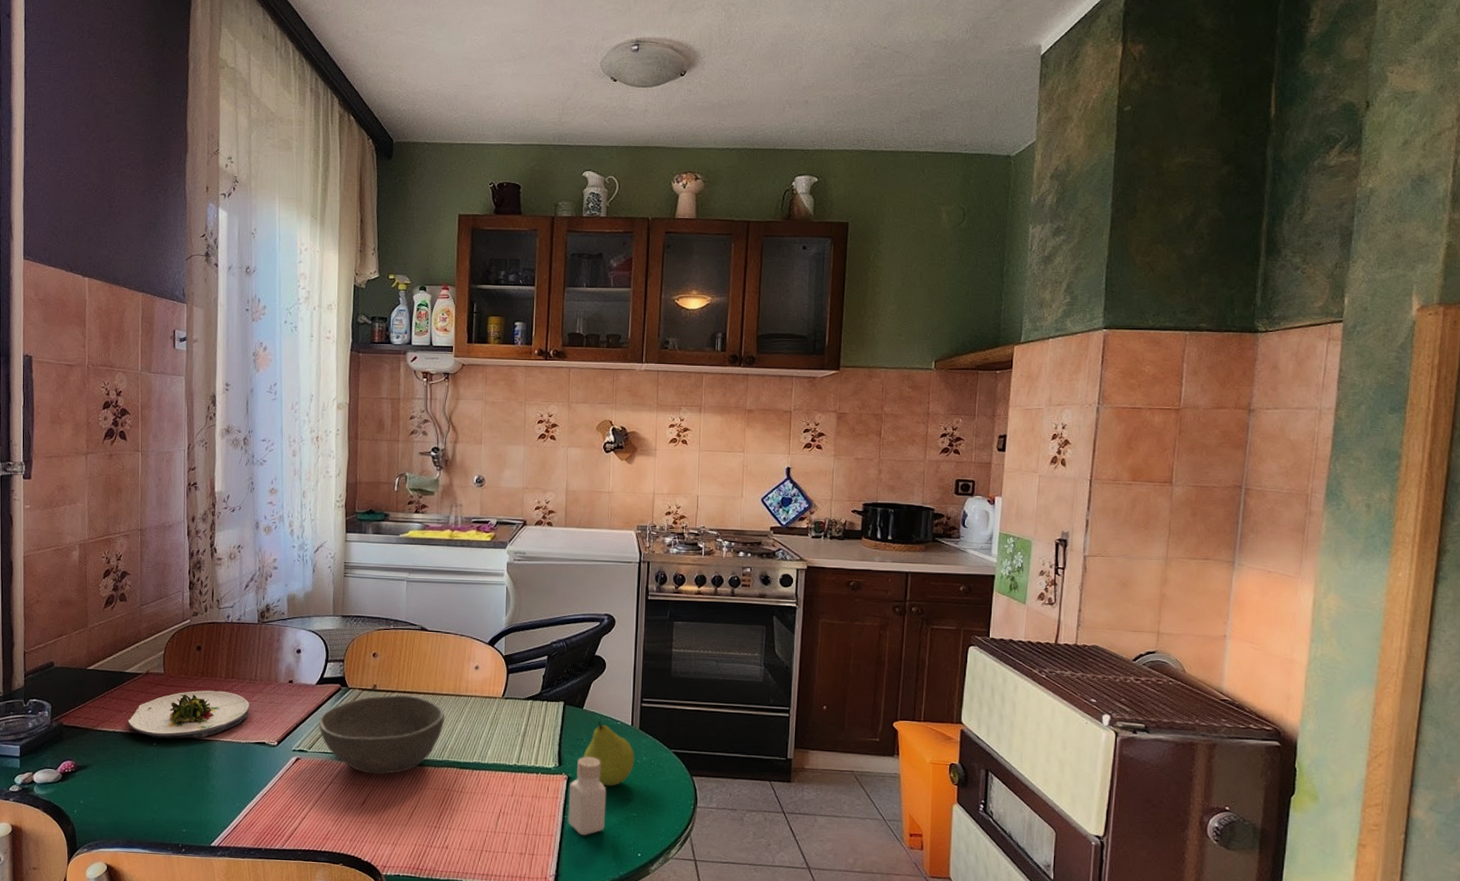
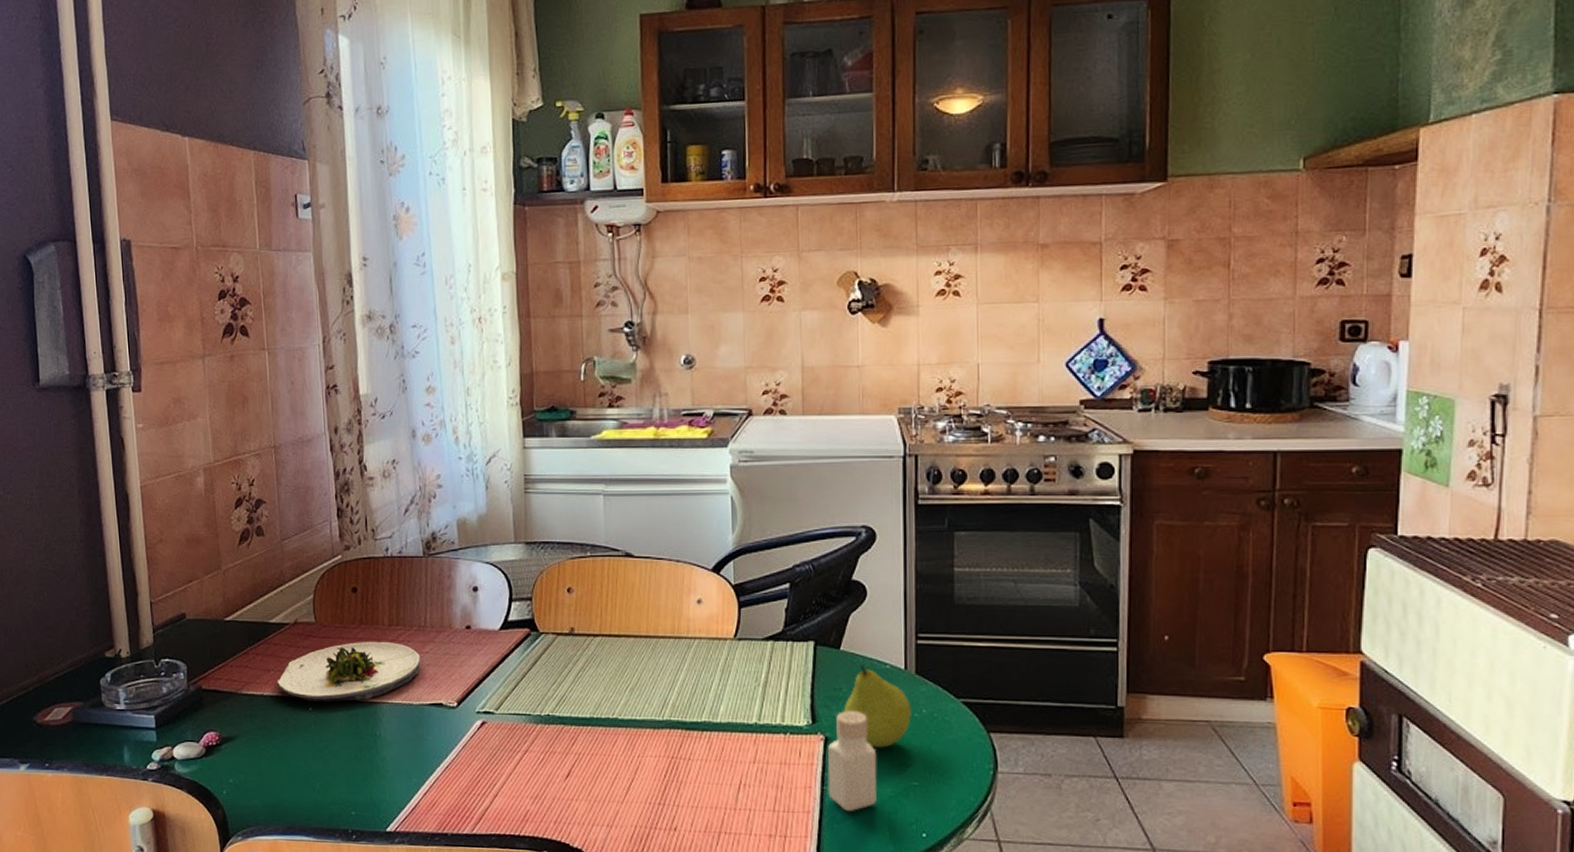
bowl: present [319,695,445,775] -> none [506,640,663,740]

